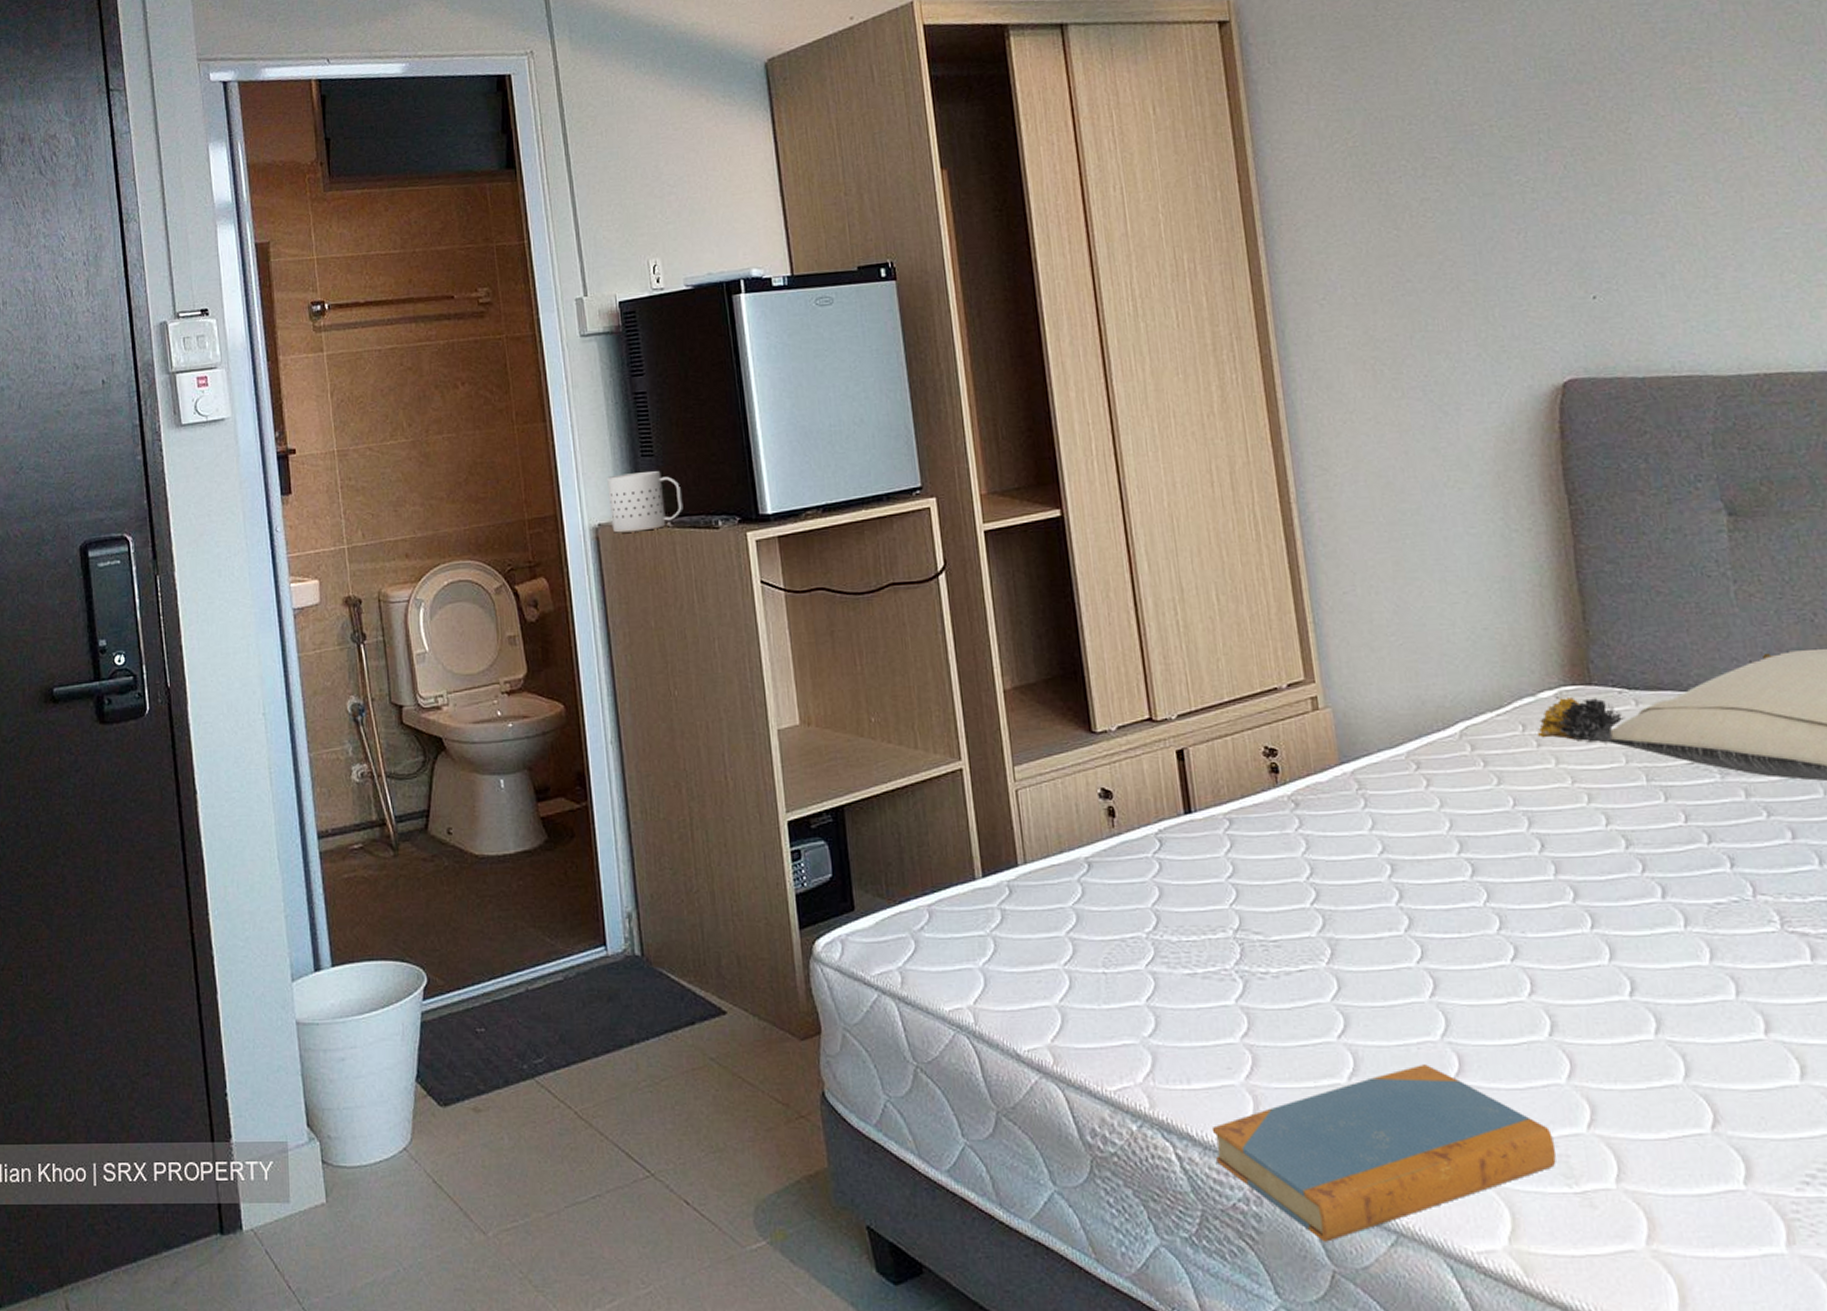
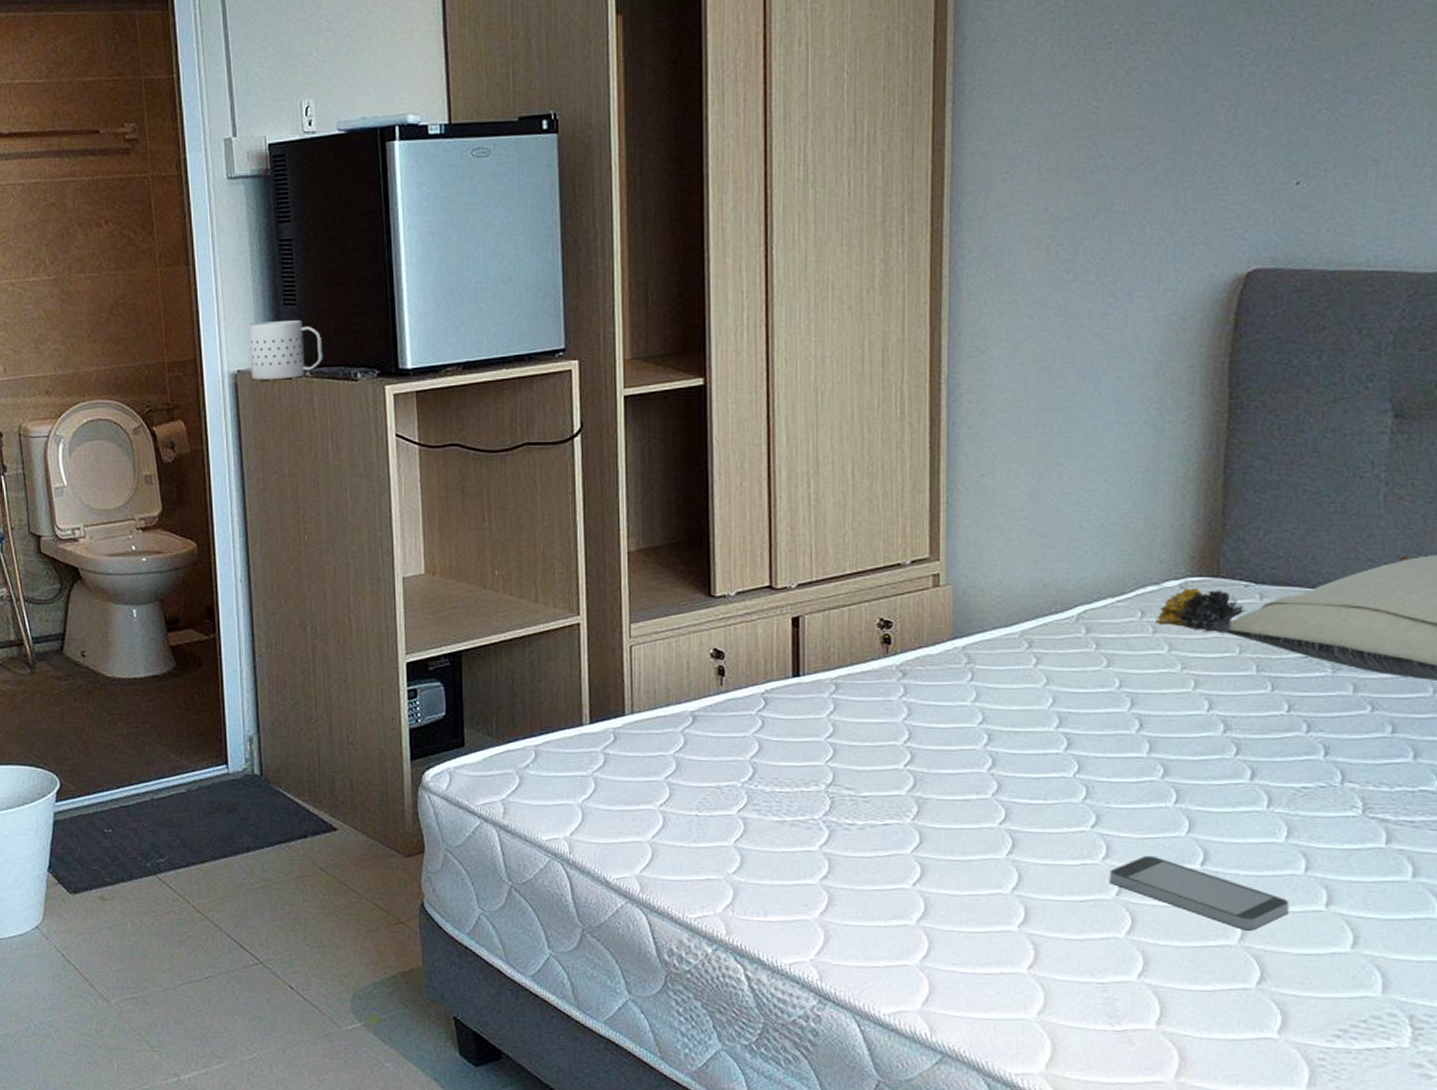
book: present [1211,1064,1556,1242] -> none [782,913,1103,1057]
smartphone: none [1537,988,1729,1067] -> present [1109,855,1289,931]

